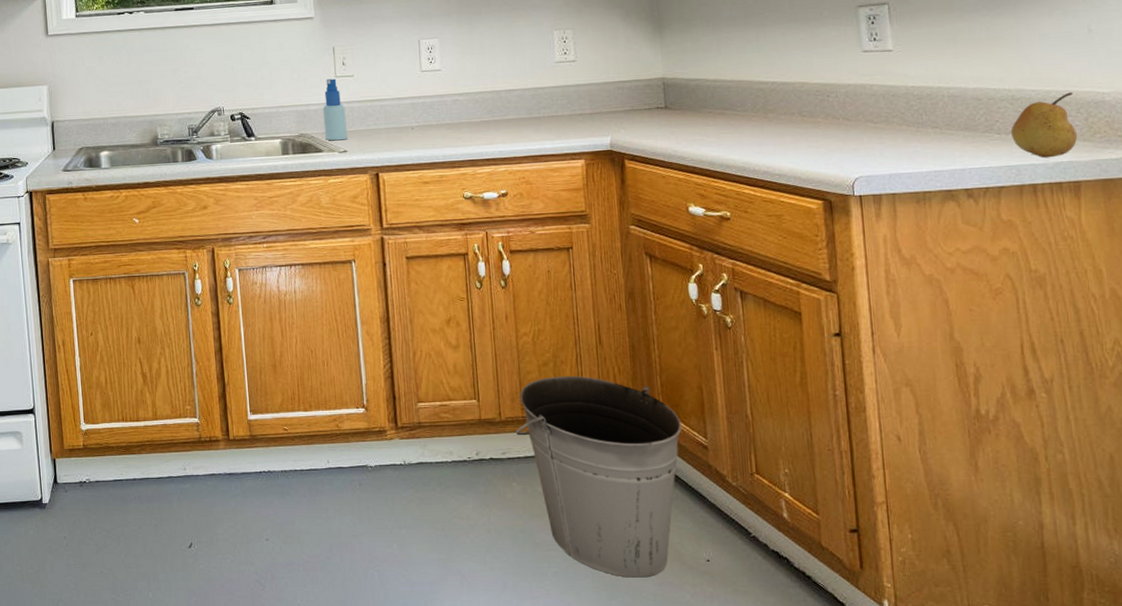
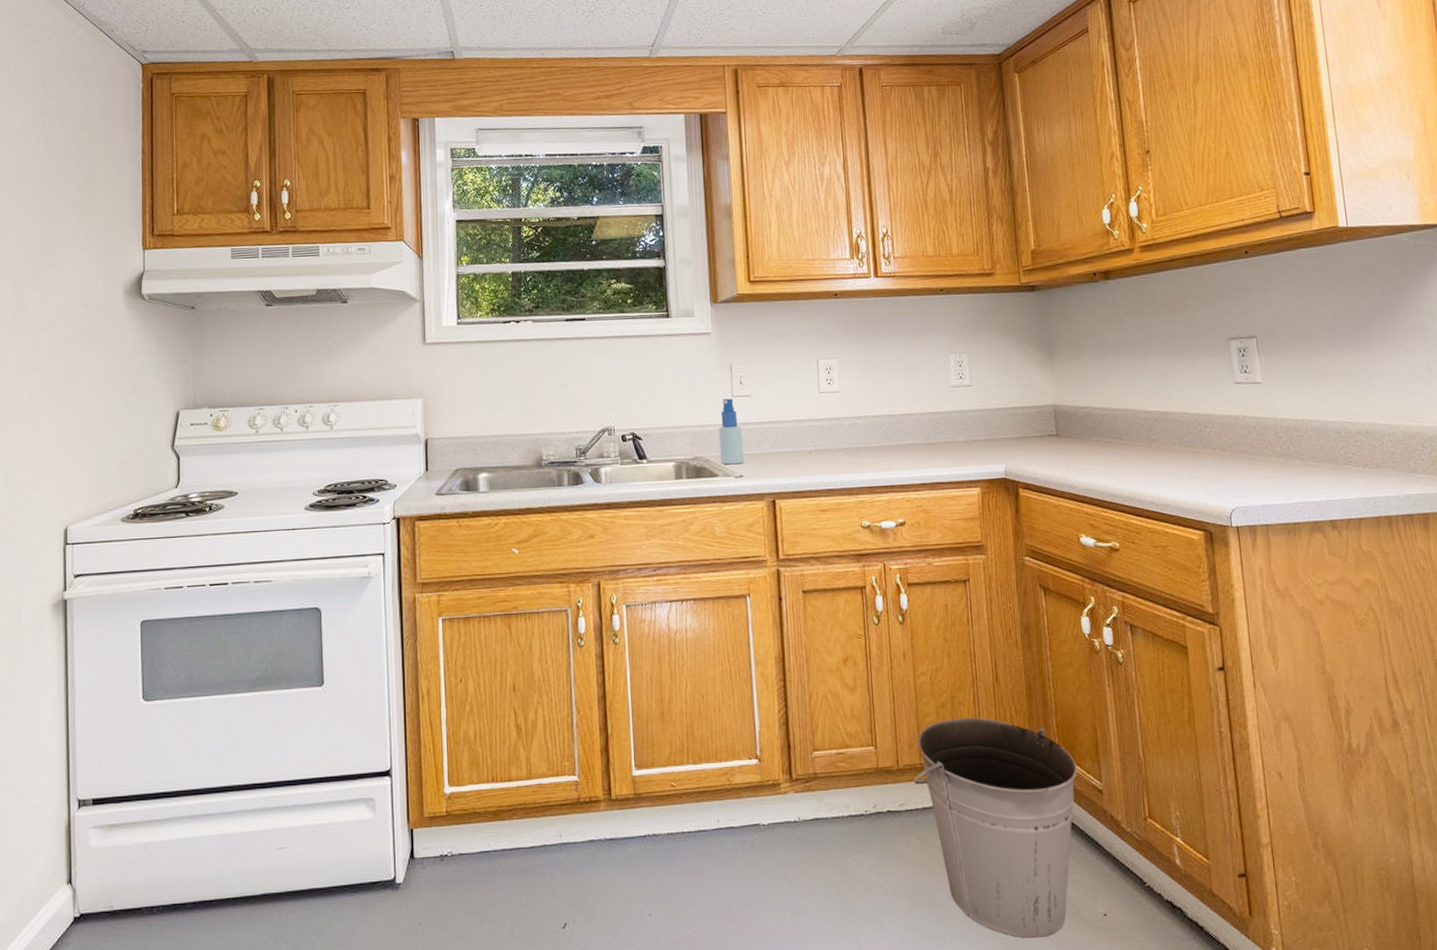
fruit: present [1010,92,1078,159] -> none [1366,427,1424,491]

